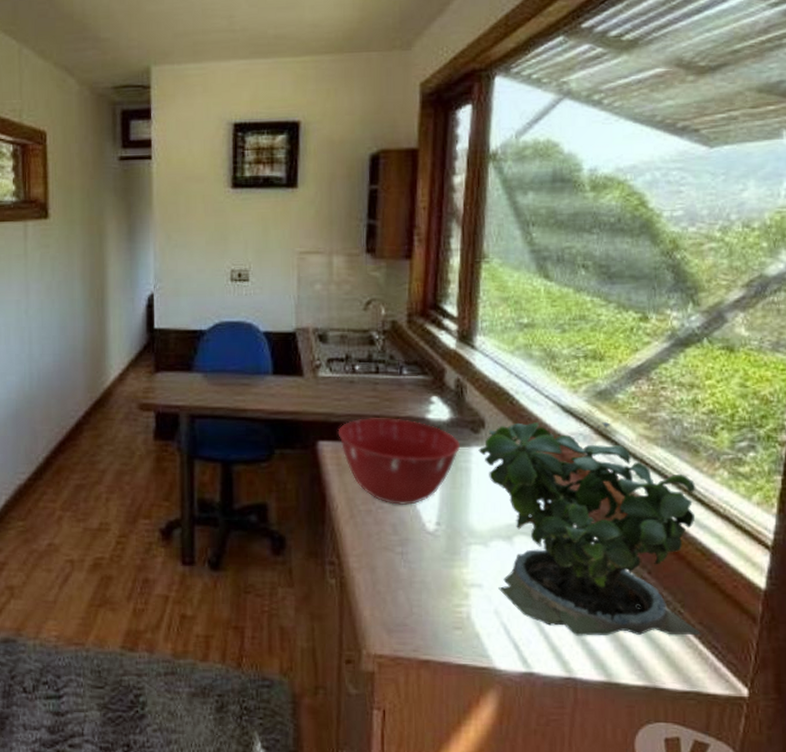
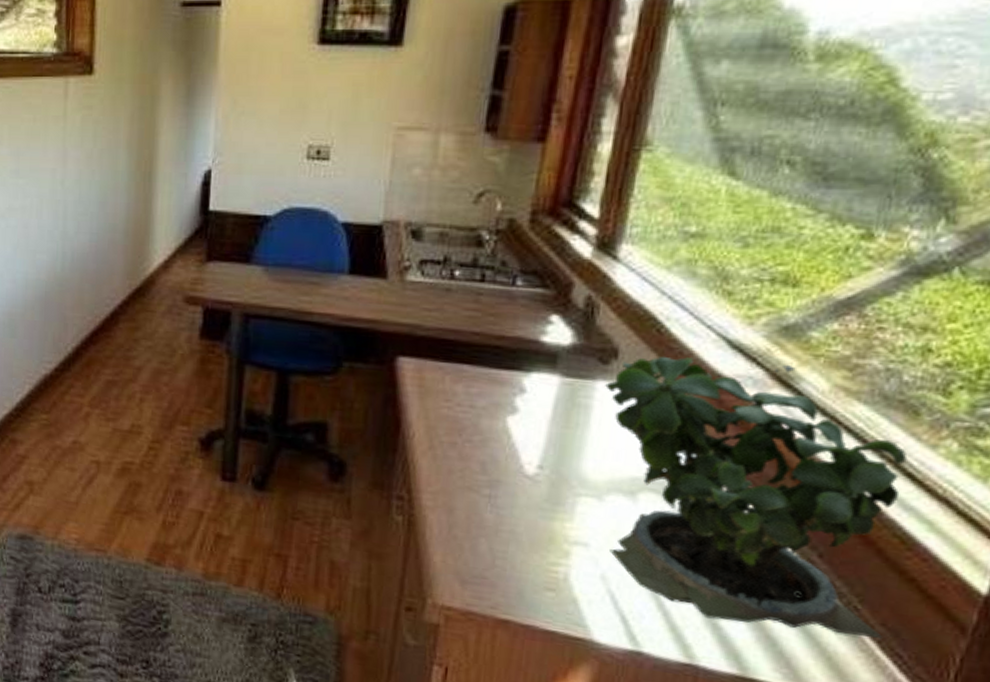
mixing bowl: present [337,418,461,505] -> none [423,334,583,442]

